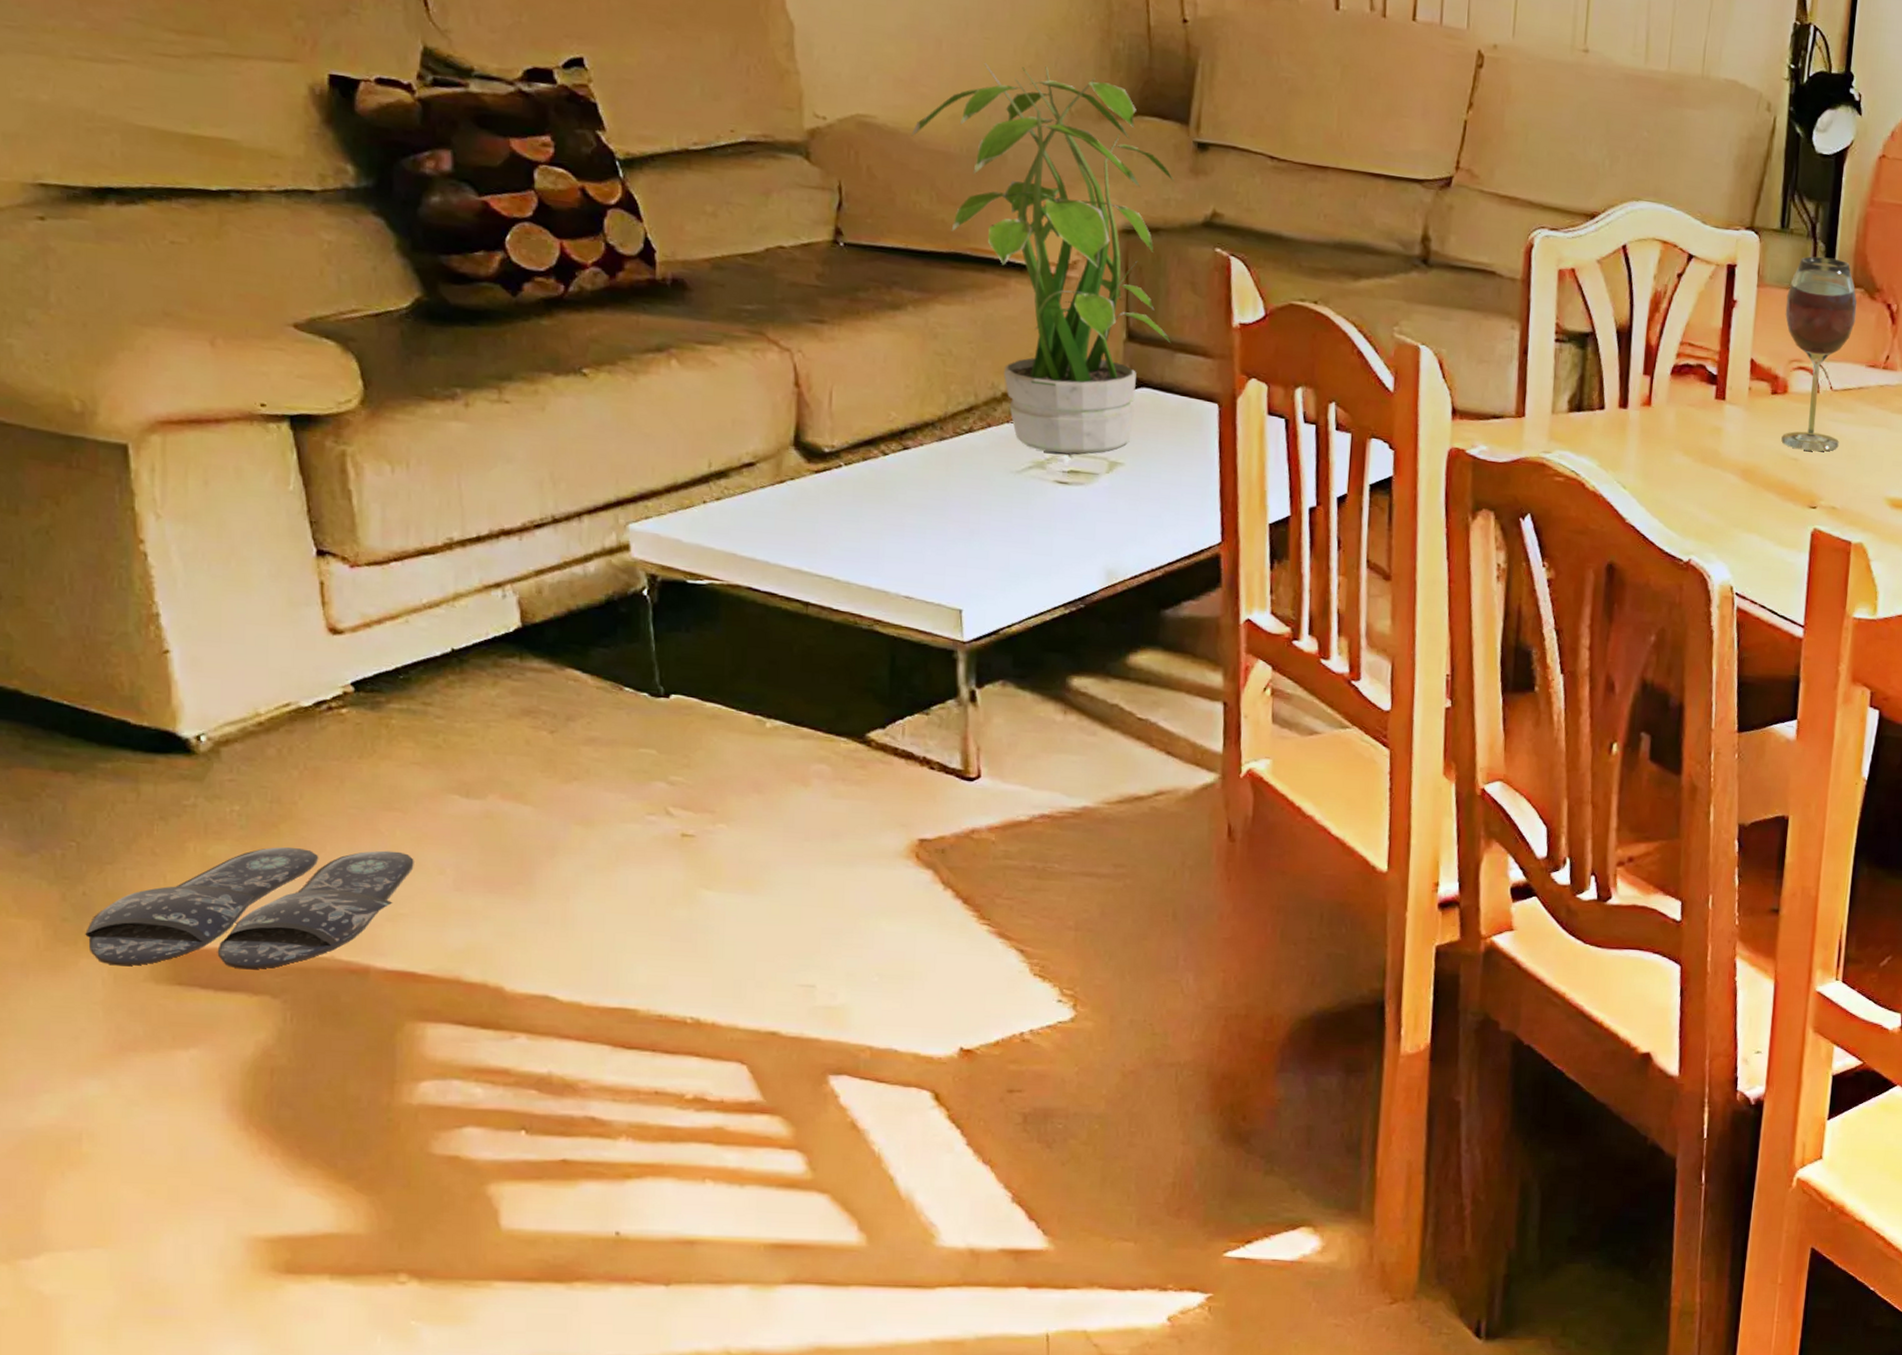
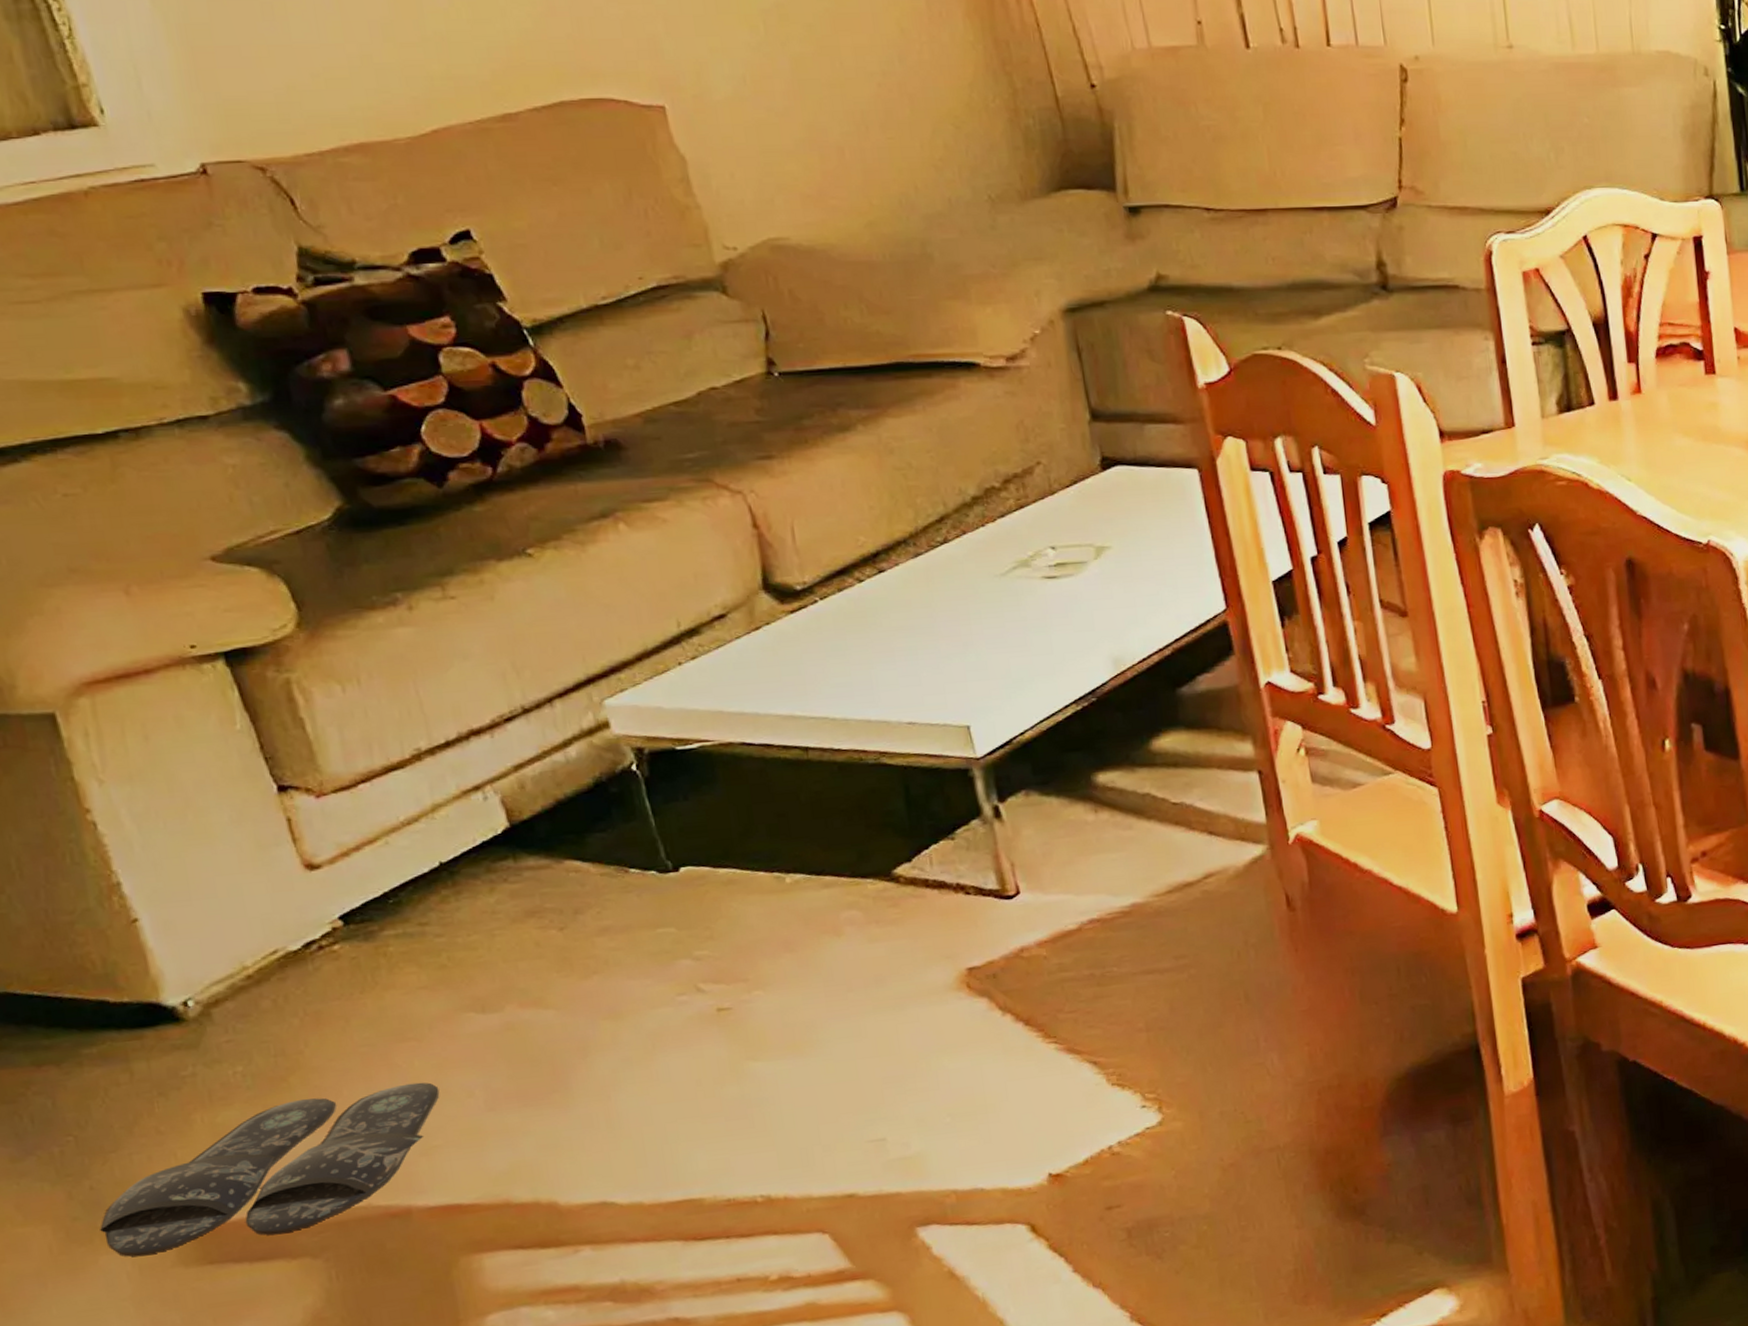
potted plant: present [910,63,1175,454] -> none [828,156,1137,549]

